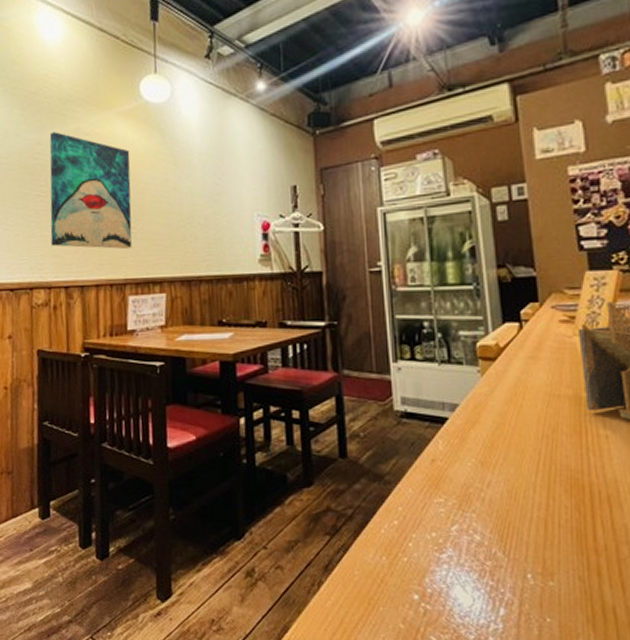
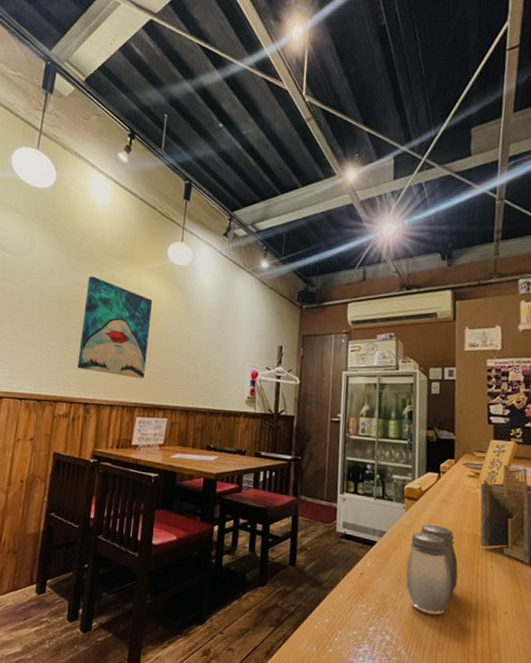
salt and pepper shaker: none [492,390,561,504] -> present [406,525,458,615]

